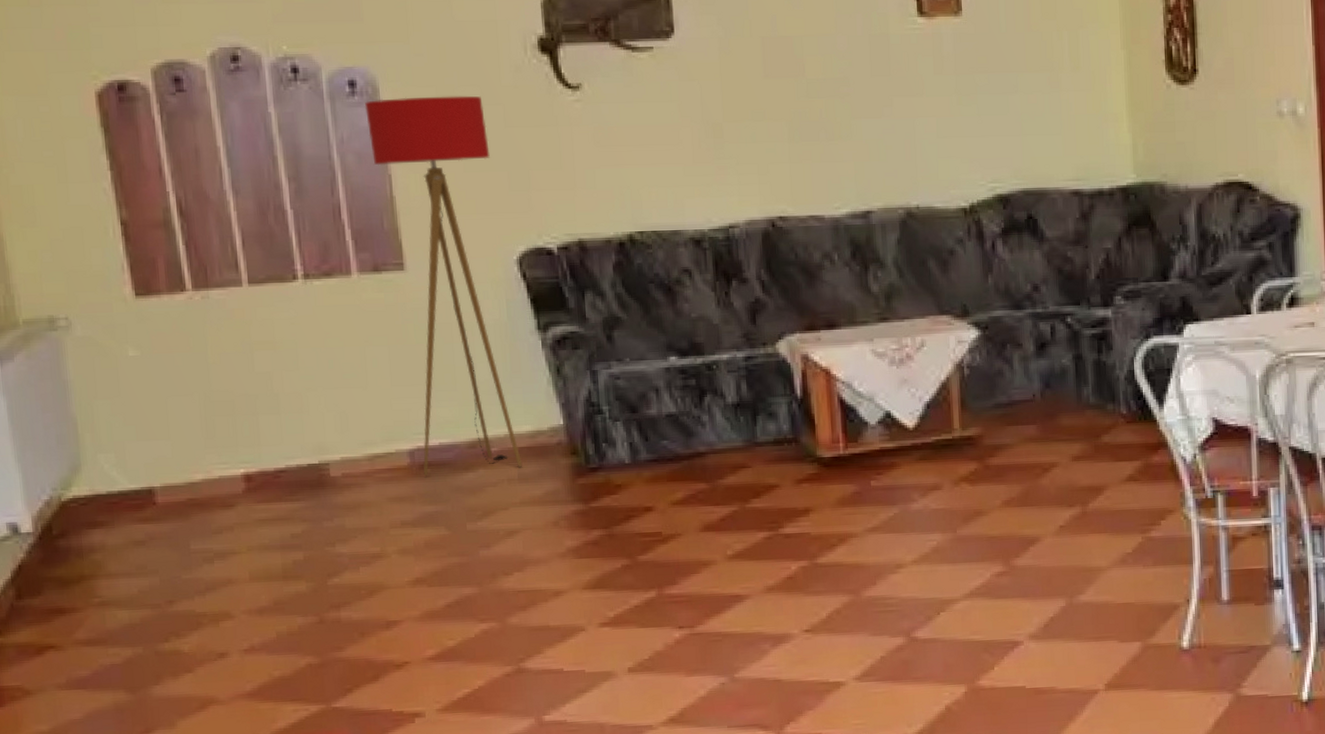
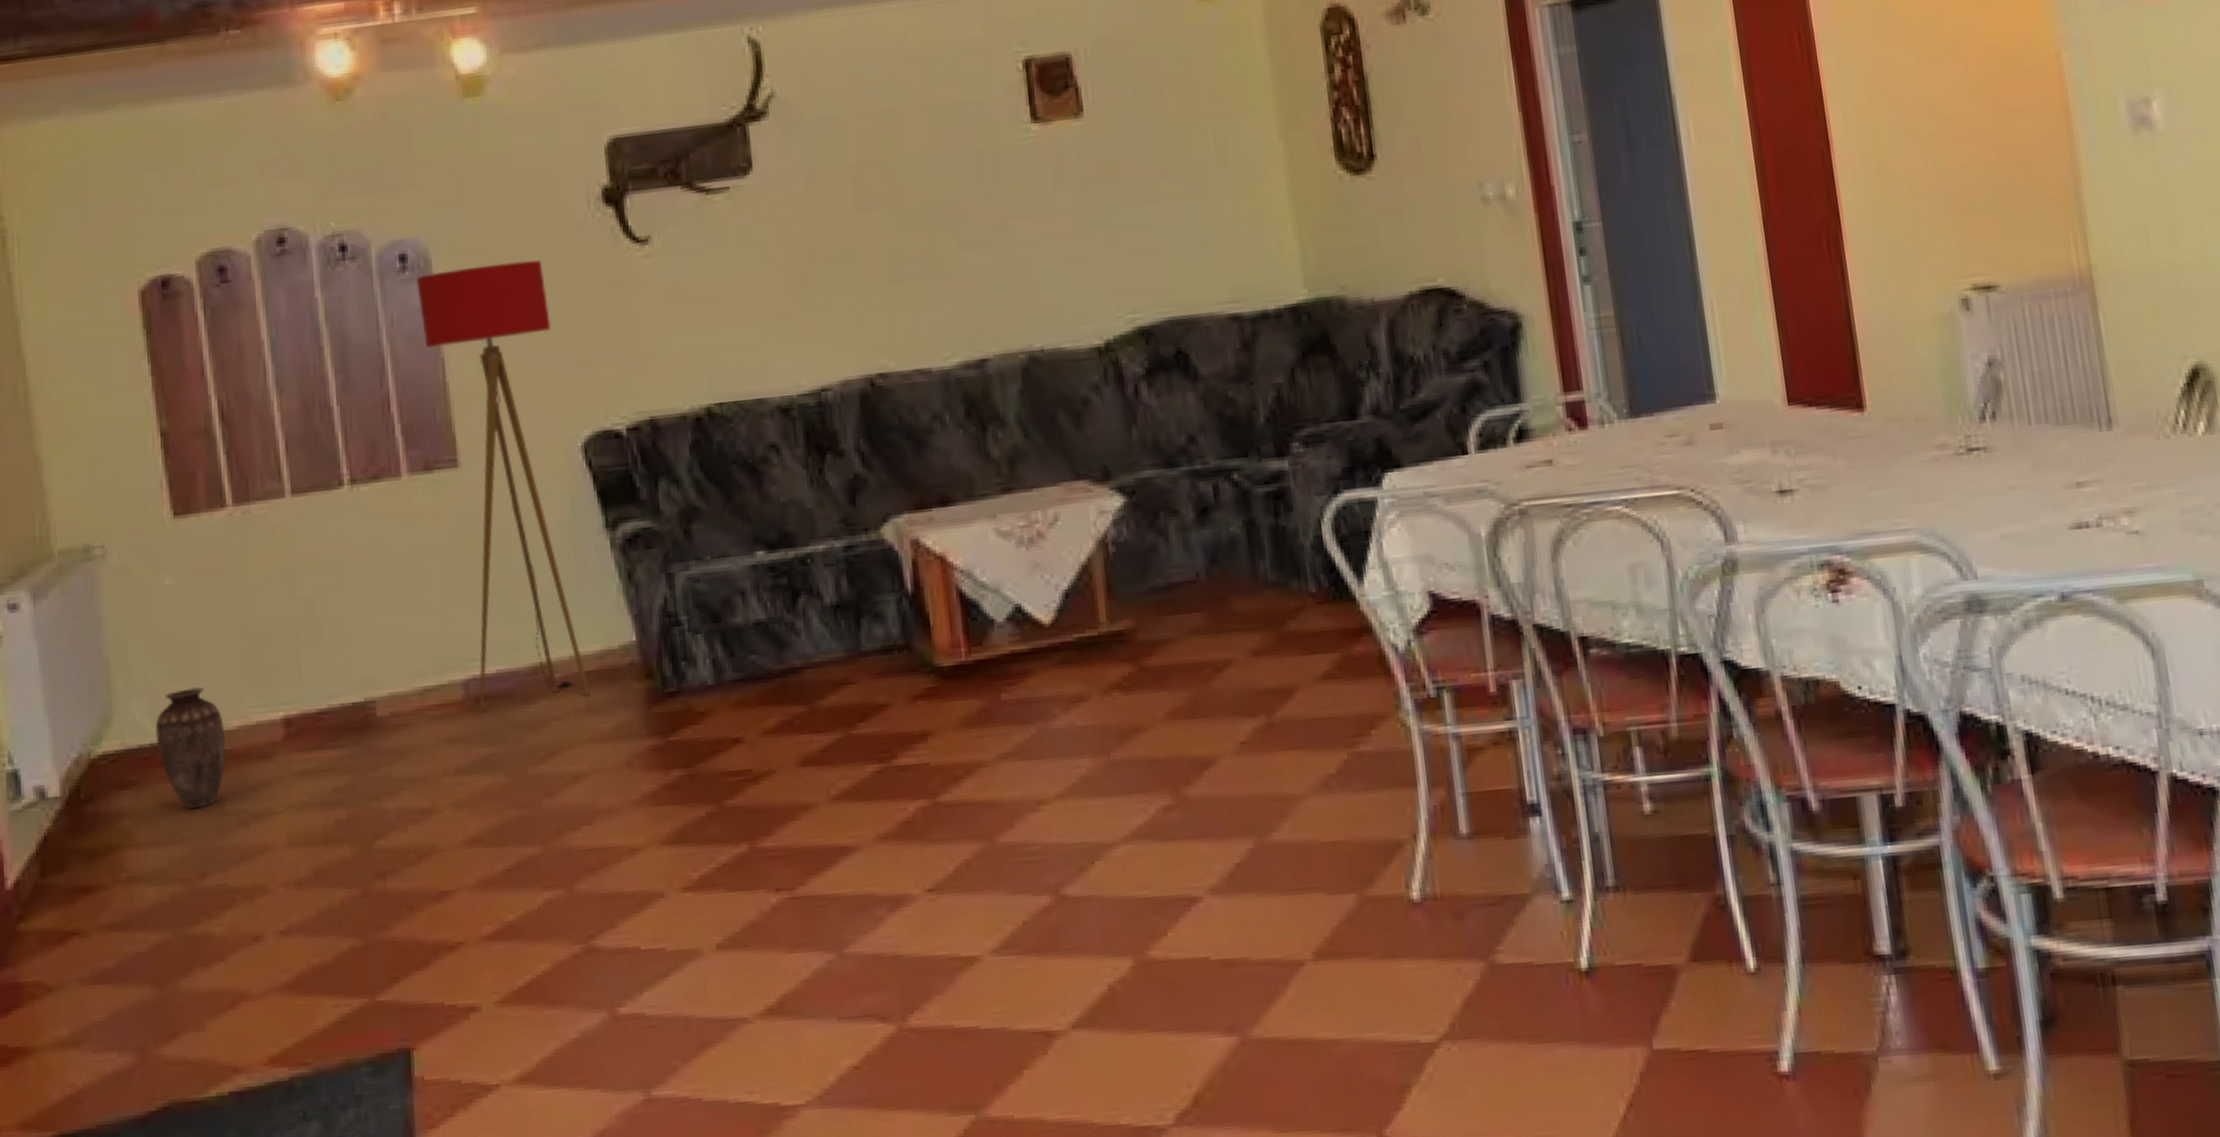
vase: none [122,444,191,548] -> present [155,686,226,810]

